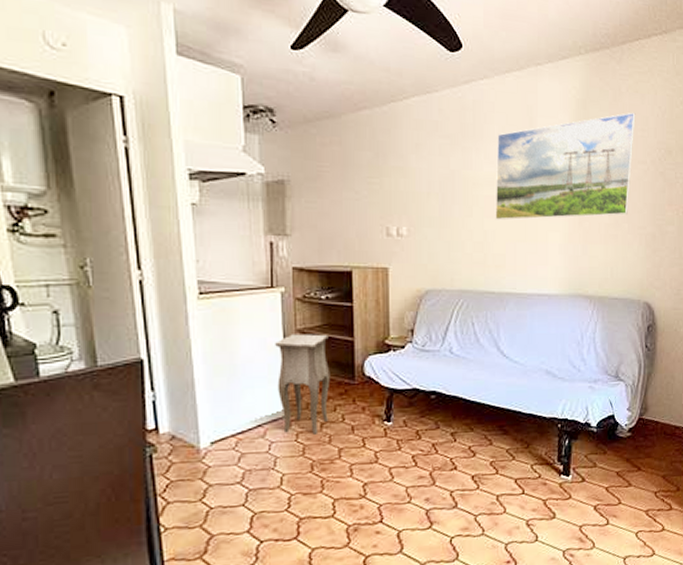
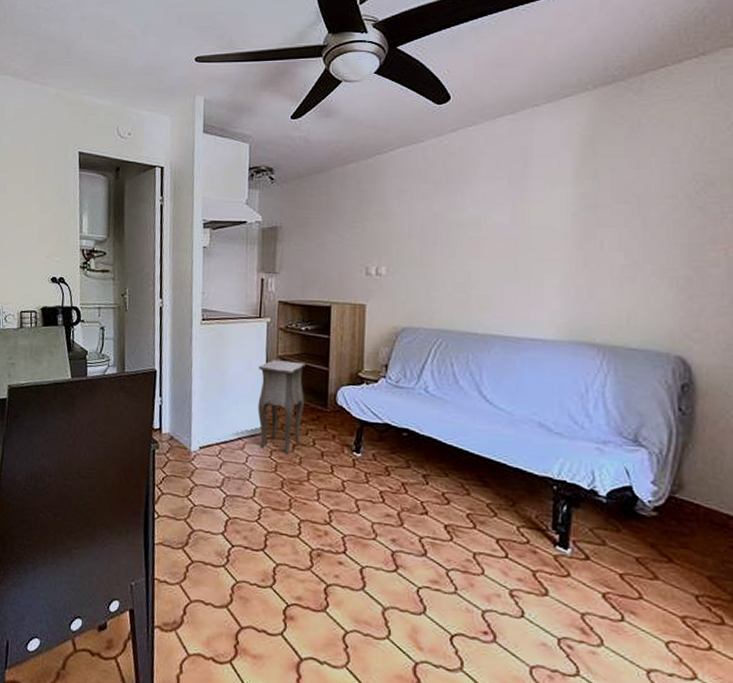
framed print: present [495,112,636,220] -> none [480,143,661,261]

